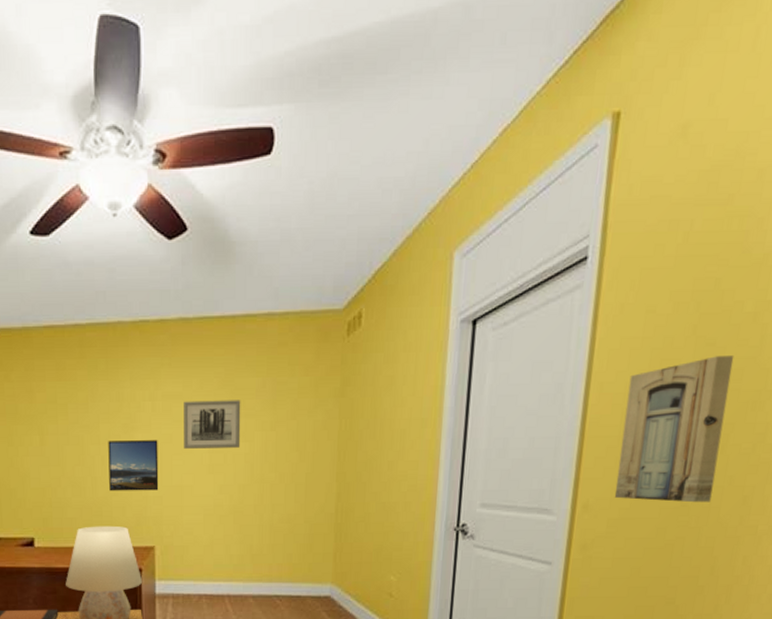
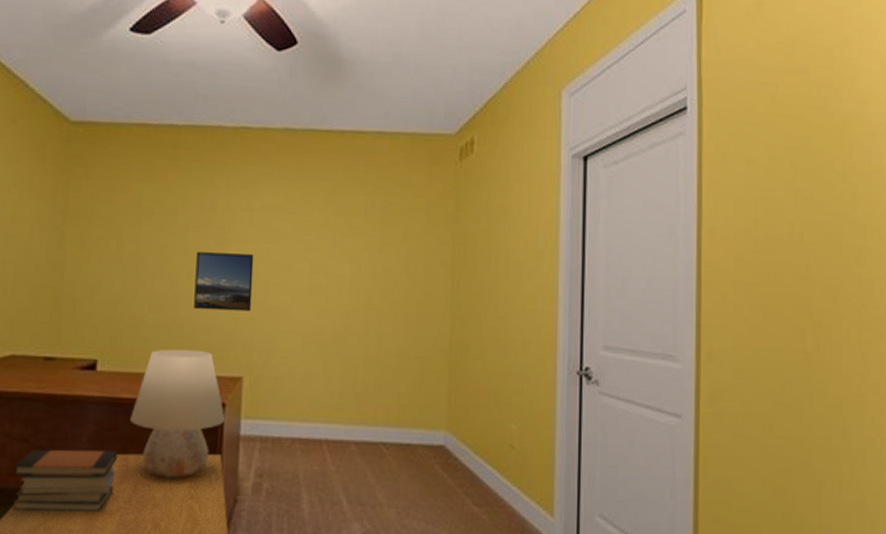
wall art: present [184,400,241,449] -> none [283,214,348,269]
wall art: present [614,356,734,503] -> none [737,210,832,357]

